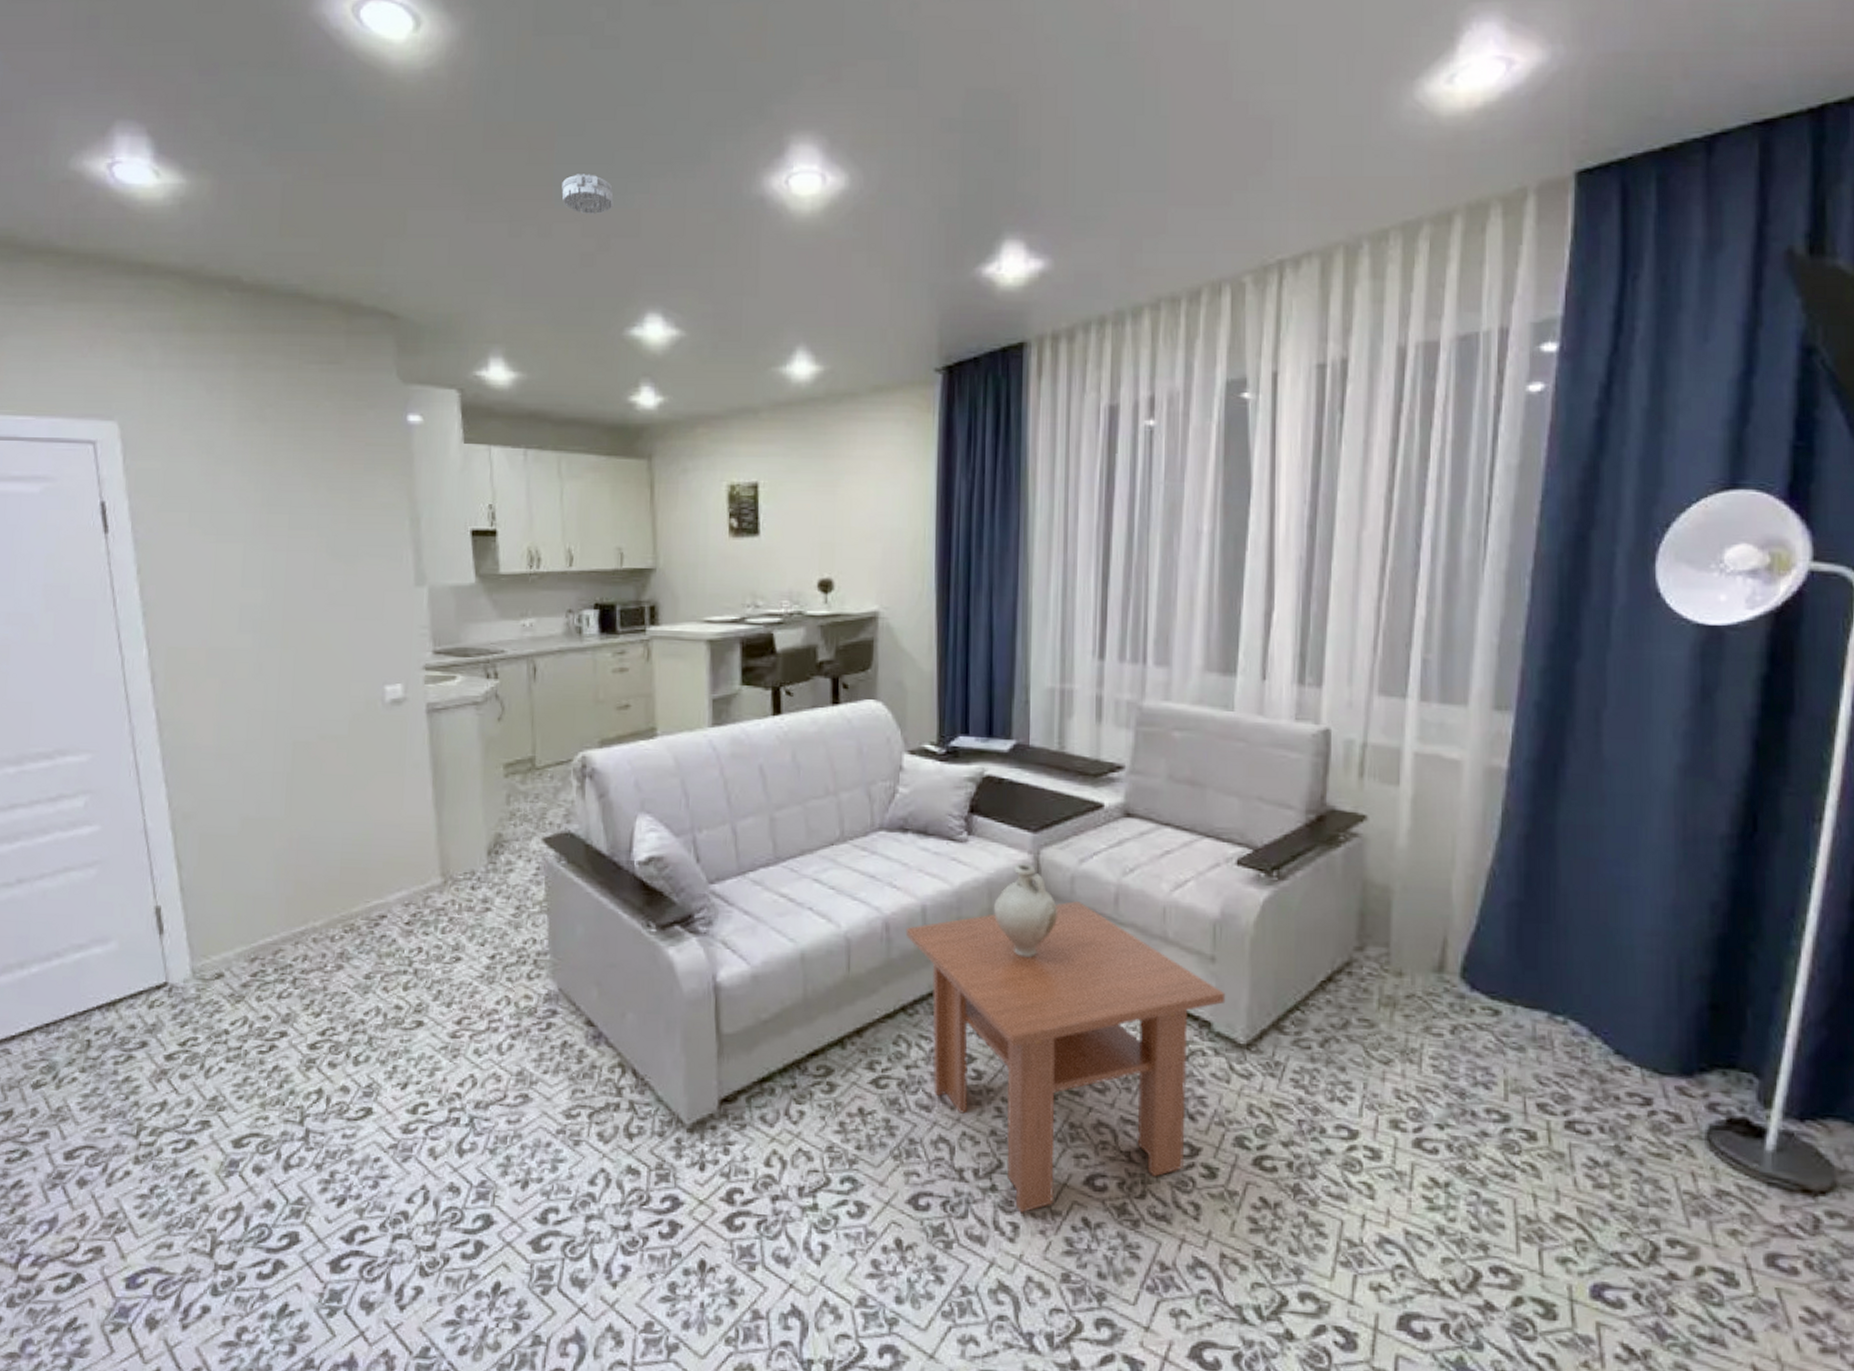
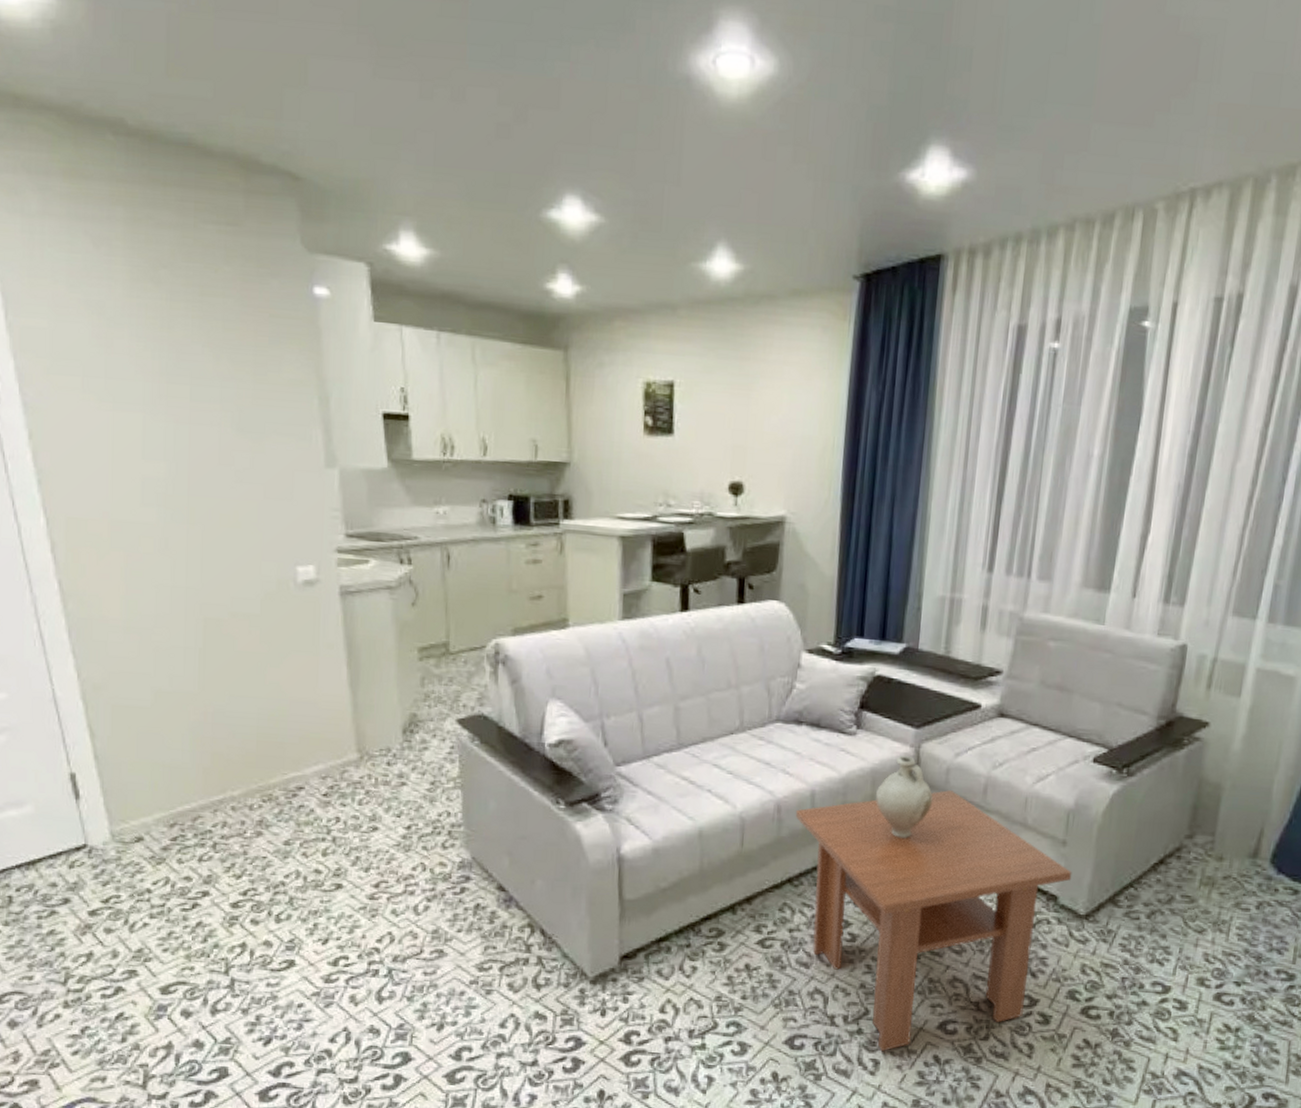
smoke detector: present [562,174,614,214] -> none [476,32,532,81]

